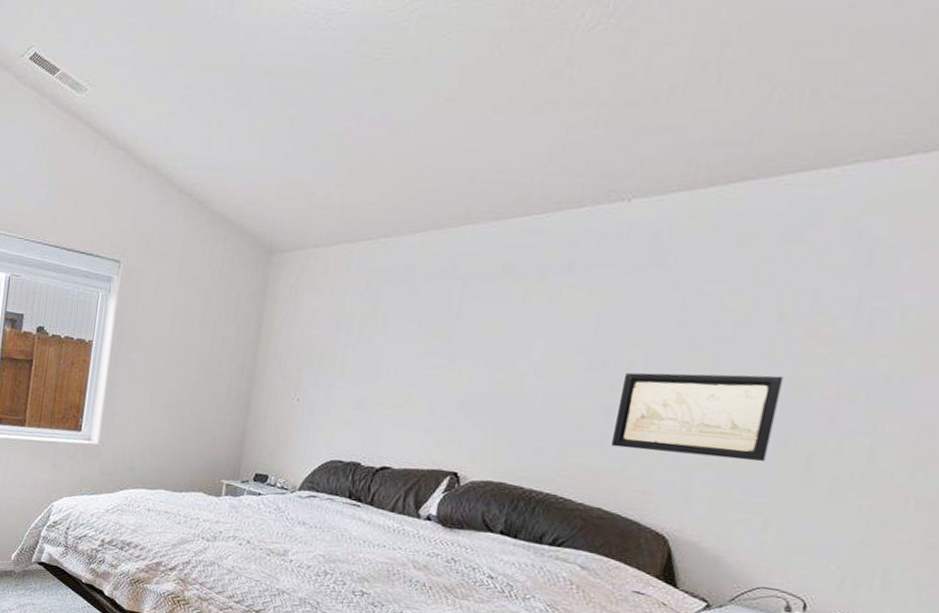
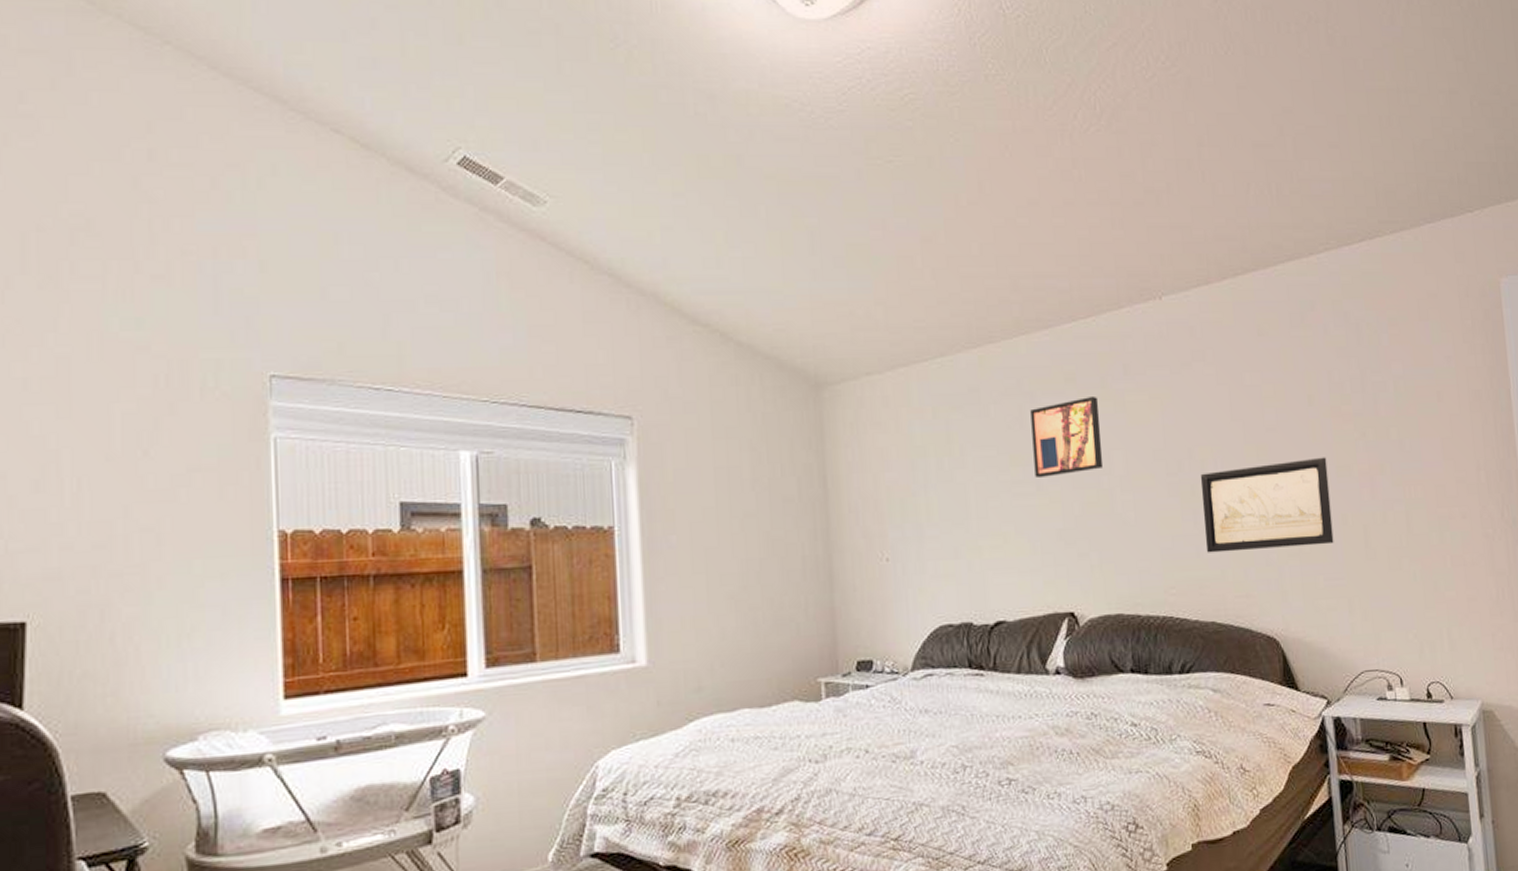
wall art: none [450,286,533,354] -> present [1030,395,1104,479]

